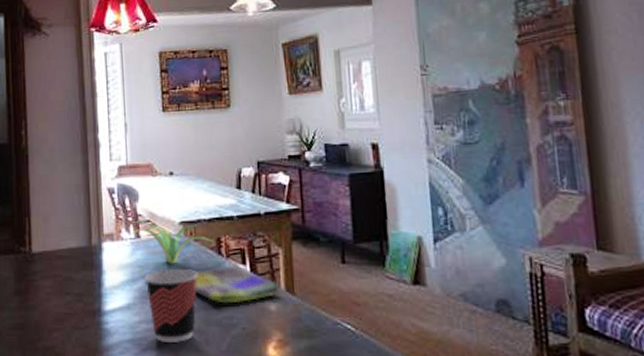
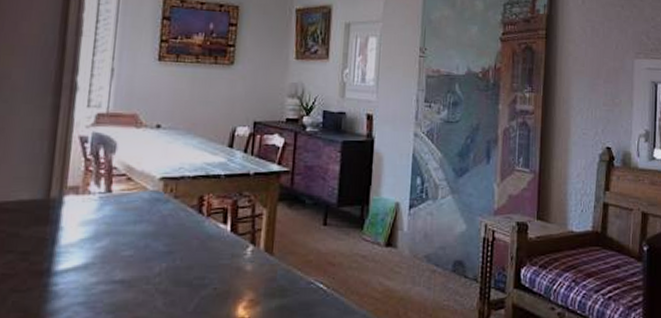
plant: present [132,221,214,264] -> none [102,174,196,221]
cup: present [144,269,198,343] -> none [110,227,173,305]
dish towel: present [194,266,282,304] -> none [166,225,260,264]

